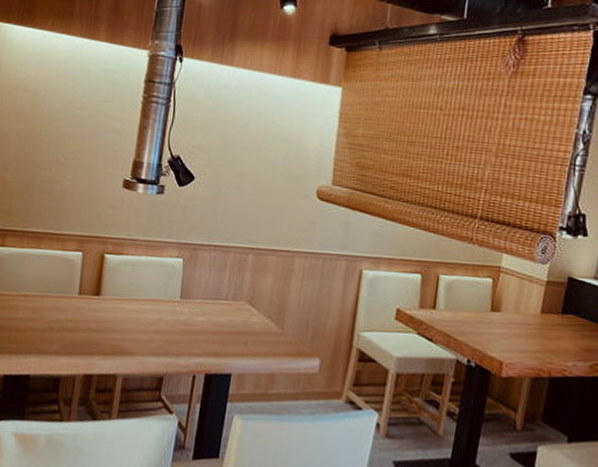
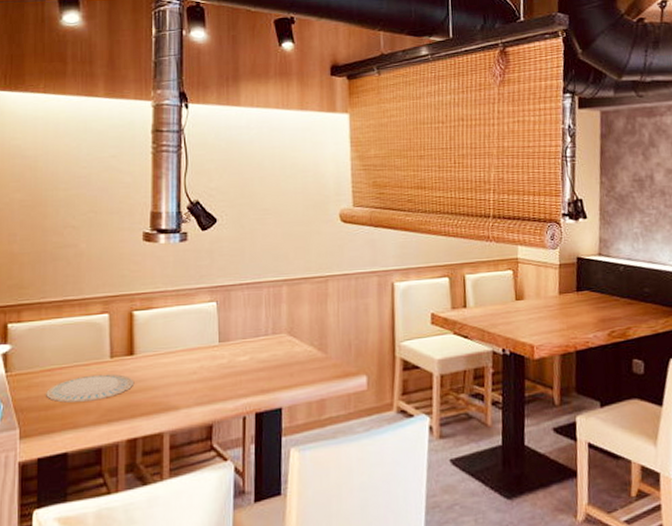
plate: none [18,307,98,333] -> present [46,373,135,403]

